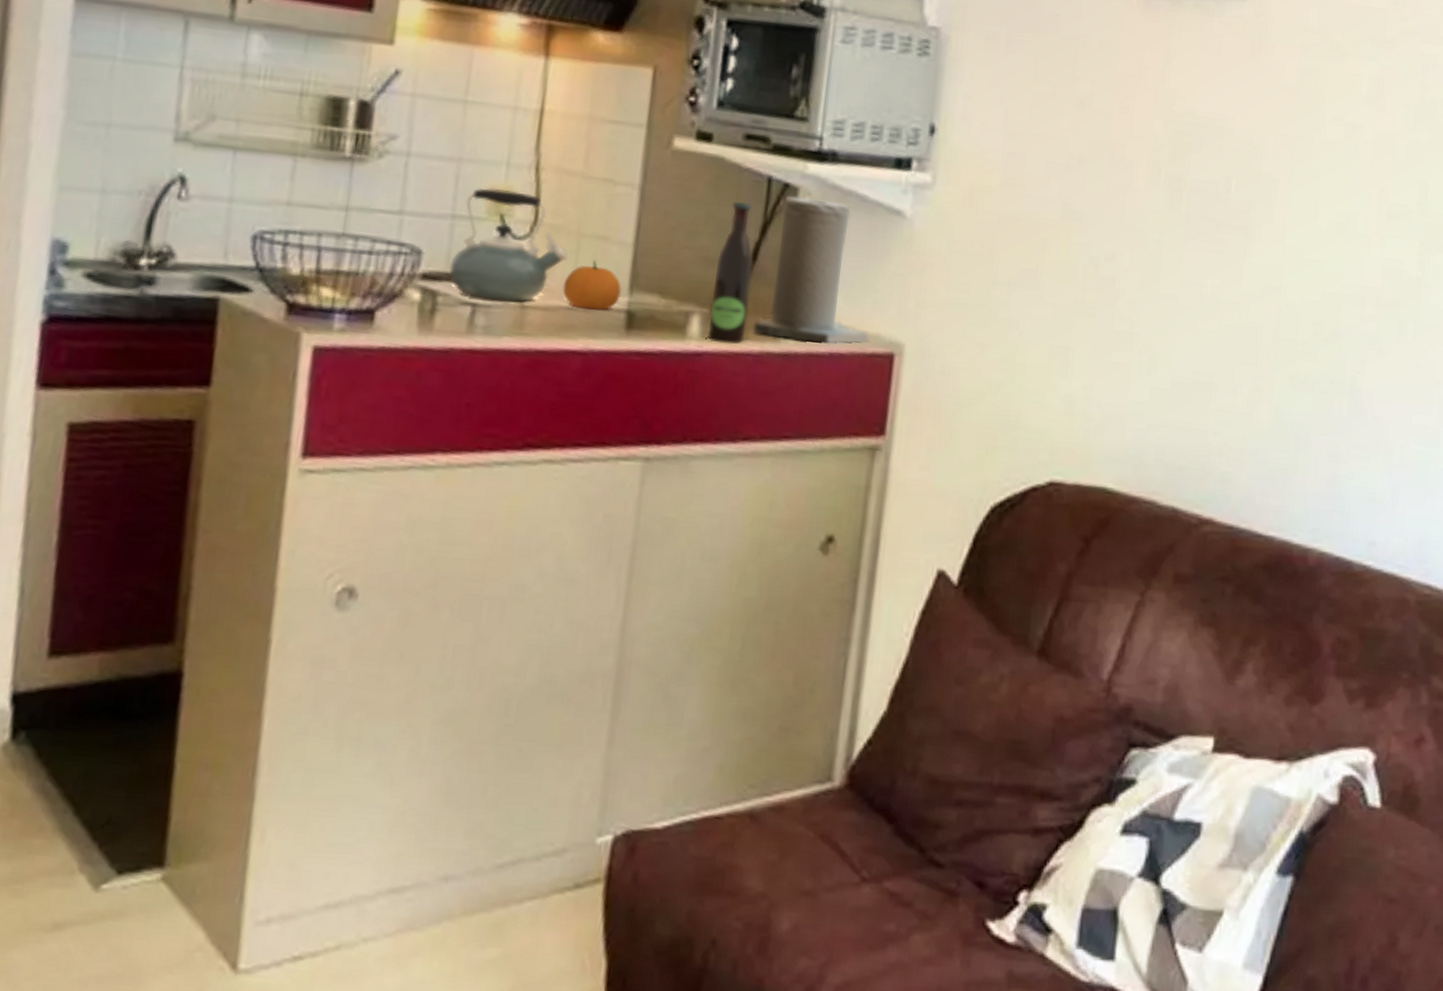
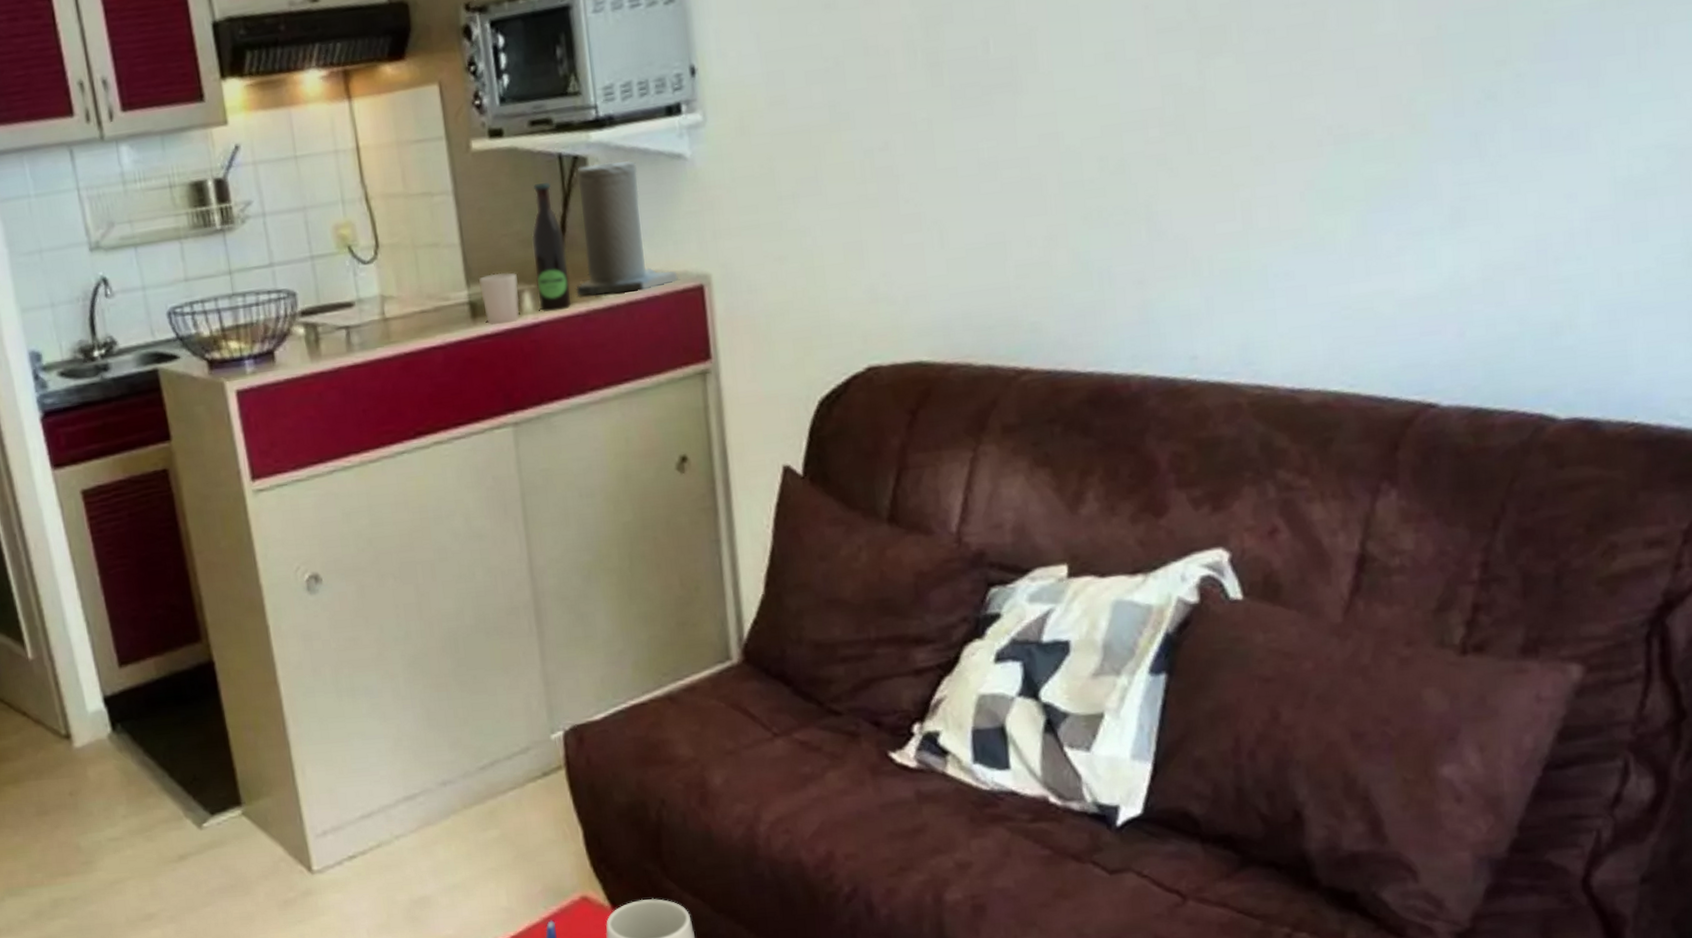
kettle: present [449,188,568,302] -> none [318,223,411,321]
fruit: present [562,260,622,311] -> none [412,266,461,310]
mug: none [642,285,691,345] -> present [479,272,520,325]

